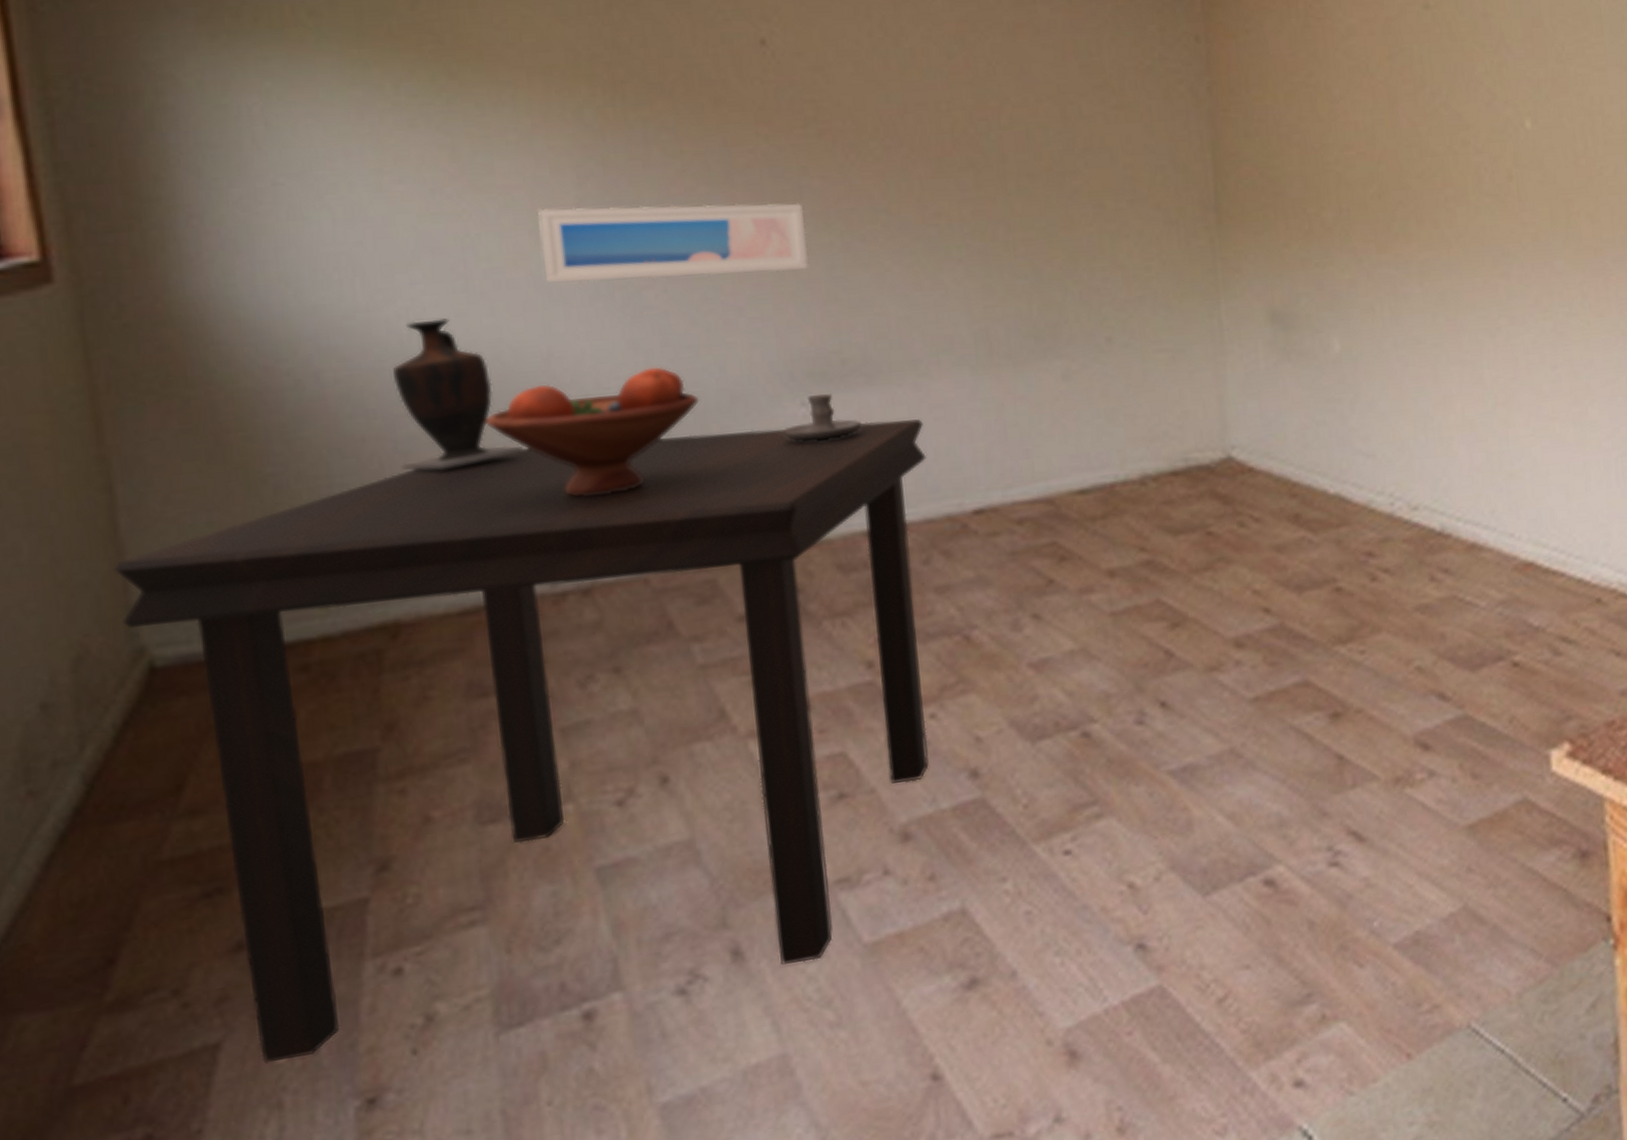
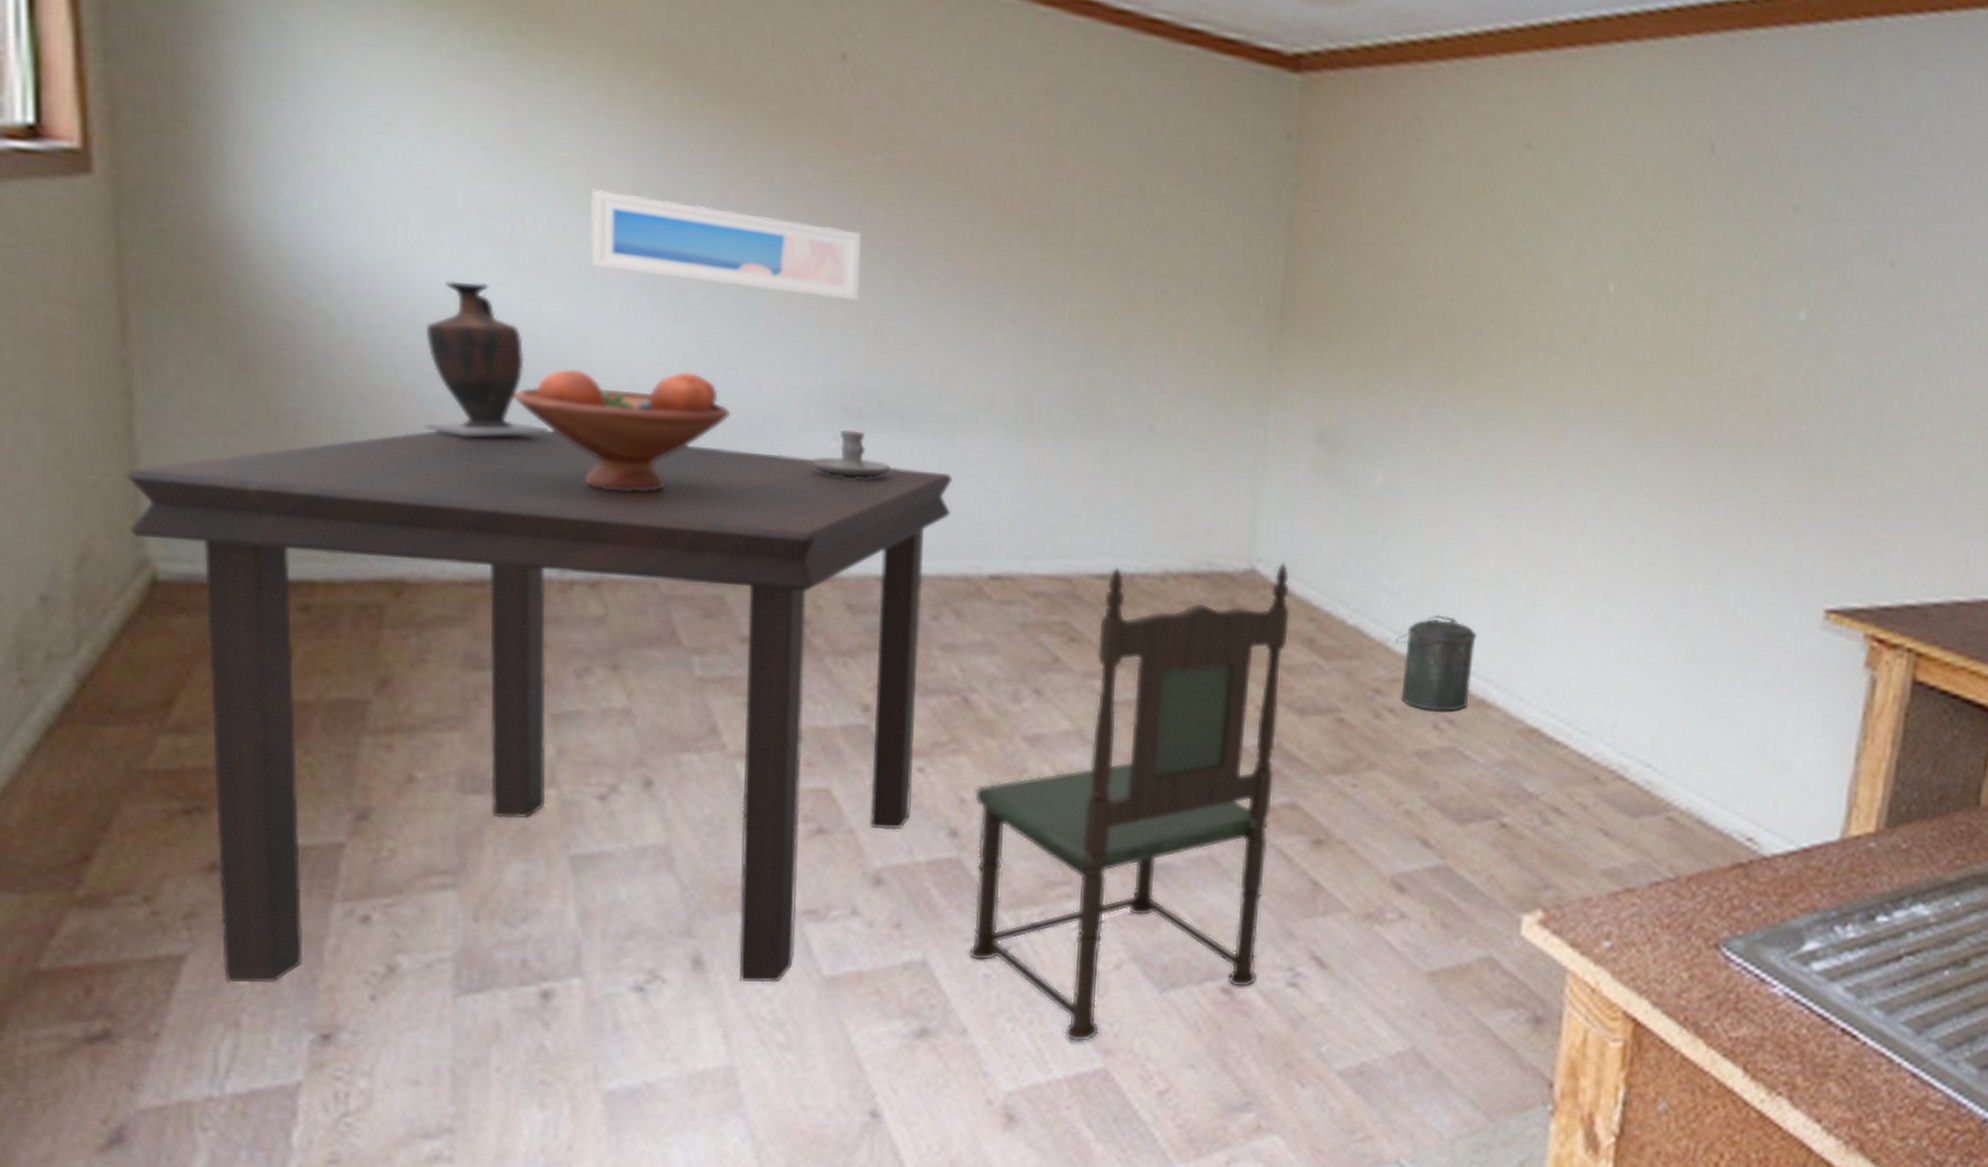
dining chair: none [988,444,1298,965] -> present [967,562,1291,1043]
canister: none [1379,468,1460,564] -> present [1395,614,1477,712]

